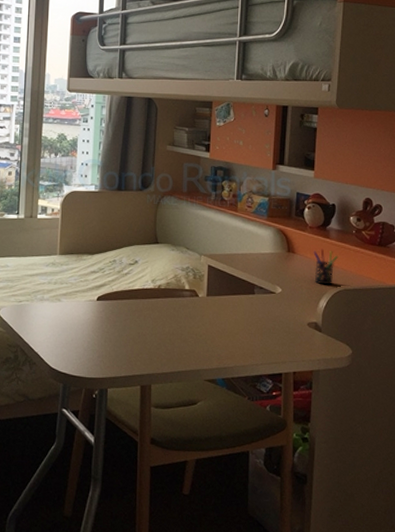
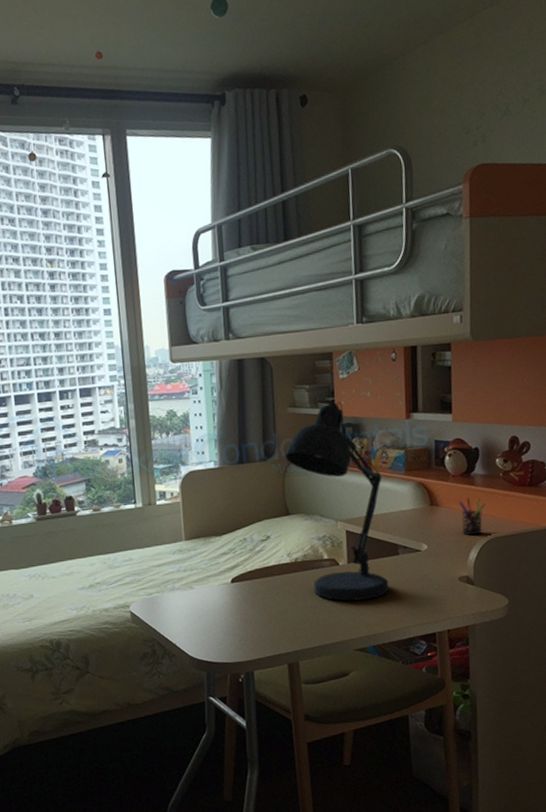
desk lamp: none [160,146,246,333] -> present [285,402,389,601]

